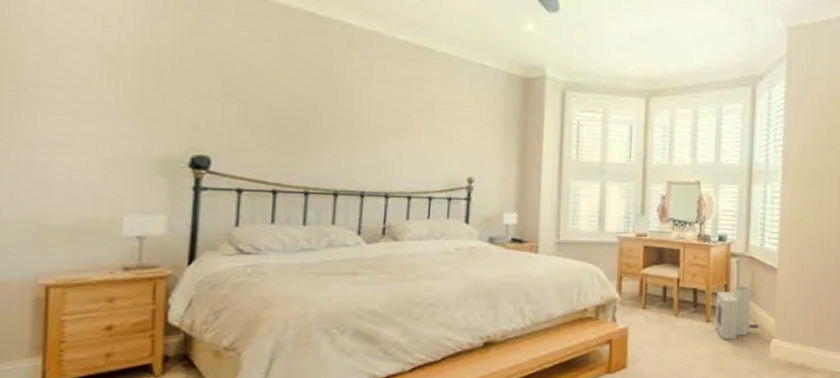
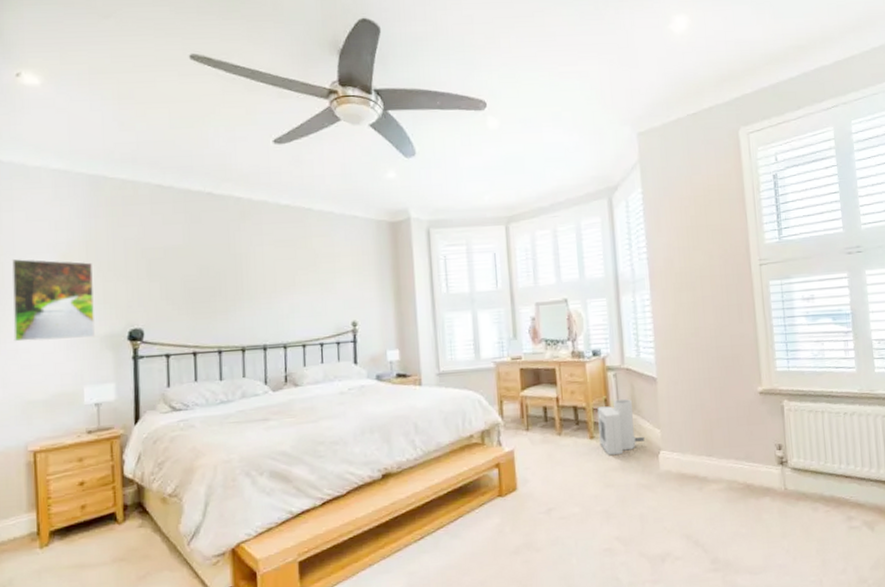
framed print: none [30,52,151,160] -> present [11,259,95,342]

